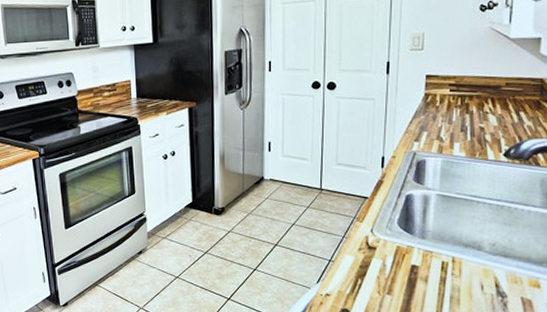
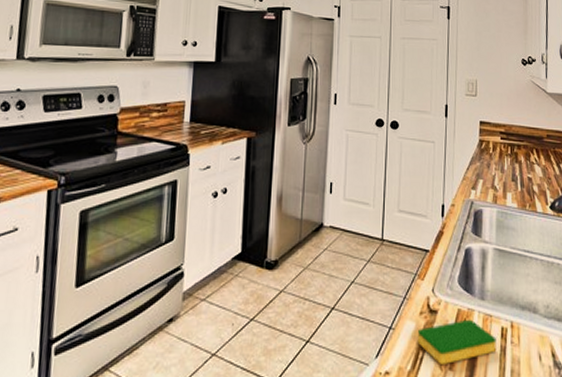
dish sponge: none [356,254,436,290] -> present [417,319,497,364]

